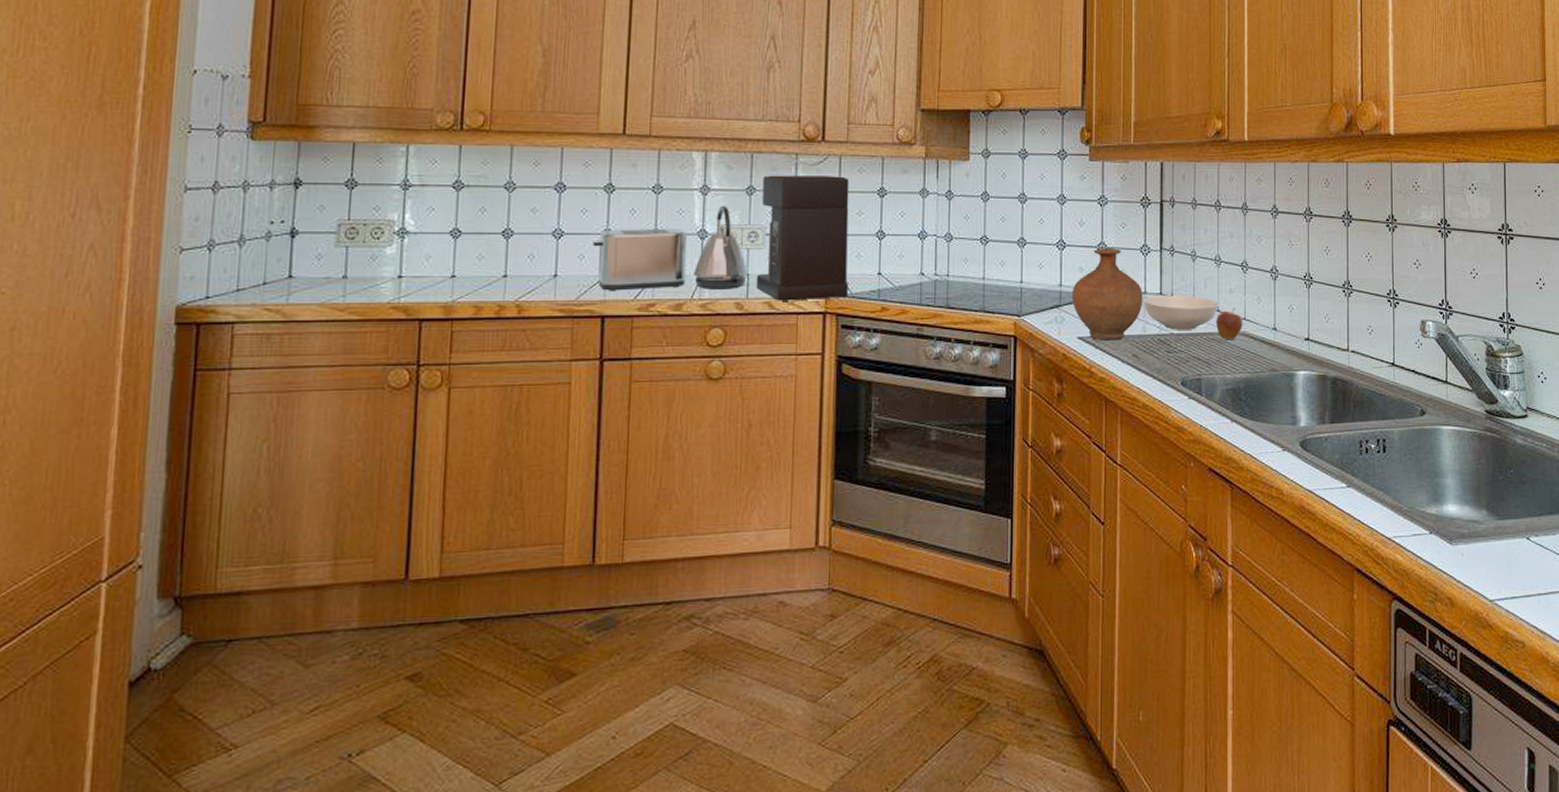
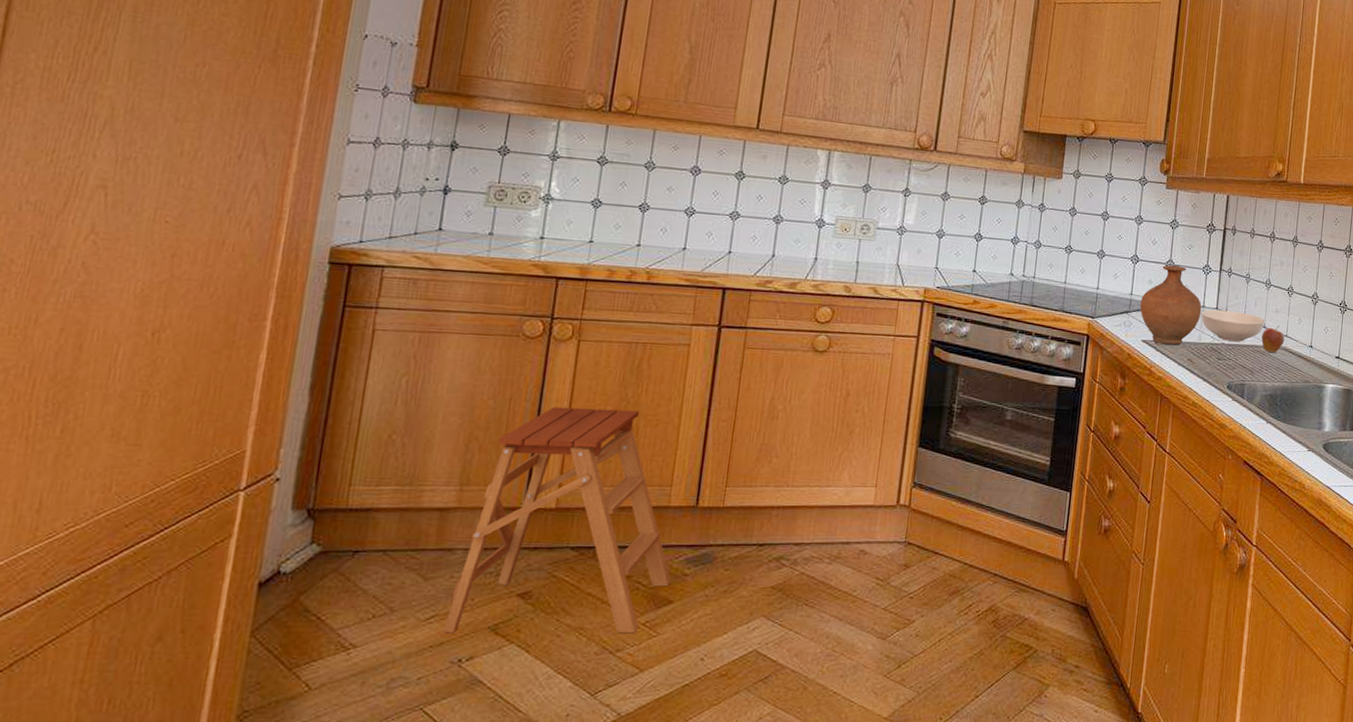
step ladder: none [329,461,572,726] -> present [443,407,671,634]
toaster: present [592,228,688,291] -> none [720,212,807,269]
kettle: present [694,205,749,291] -> none [809,199,859,275]
coffee maker: present [756,175,850,301] -> none [864,176,955,289]

